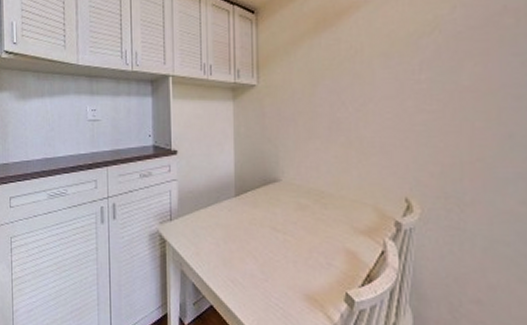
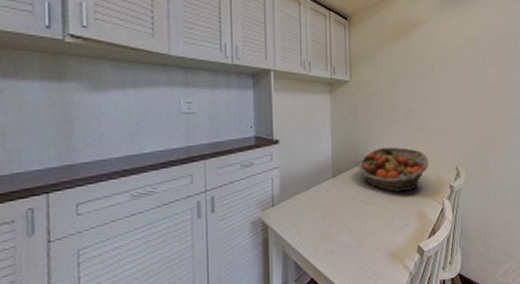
fruit basket: none [267,165,364,223] -> present [359,147,429,192]

